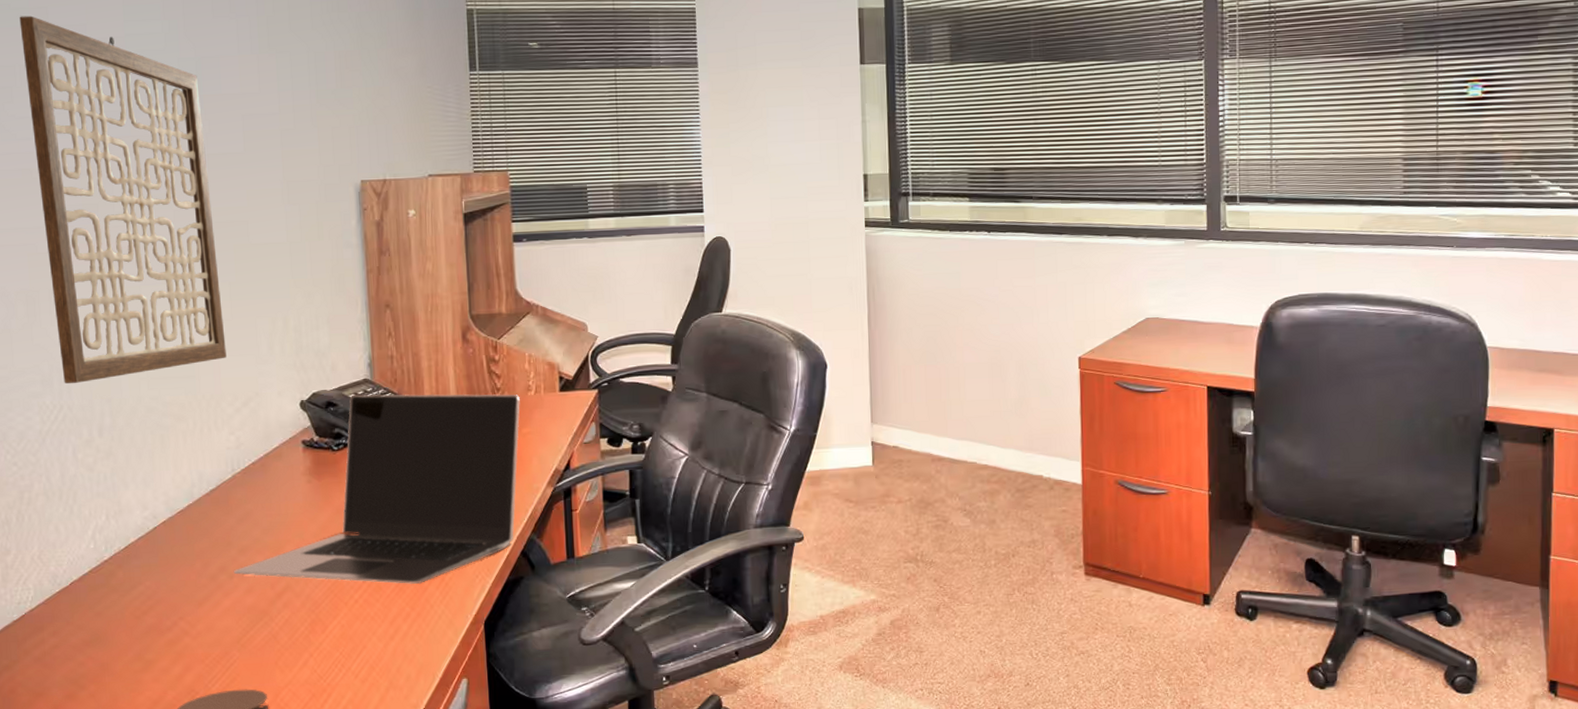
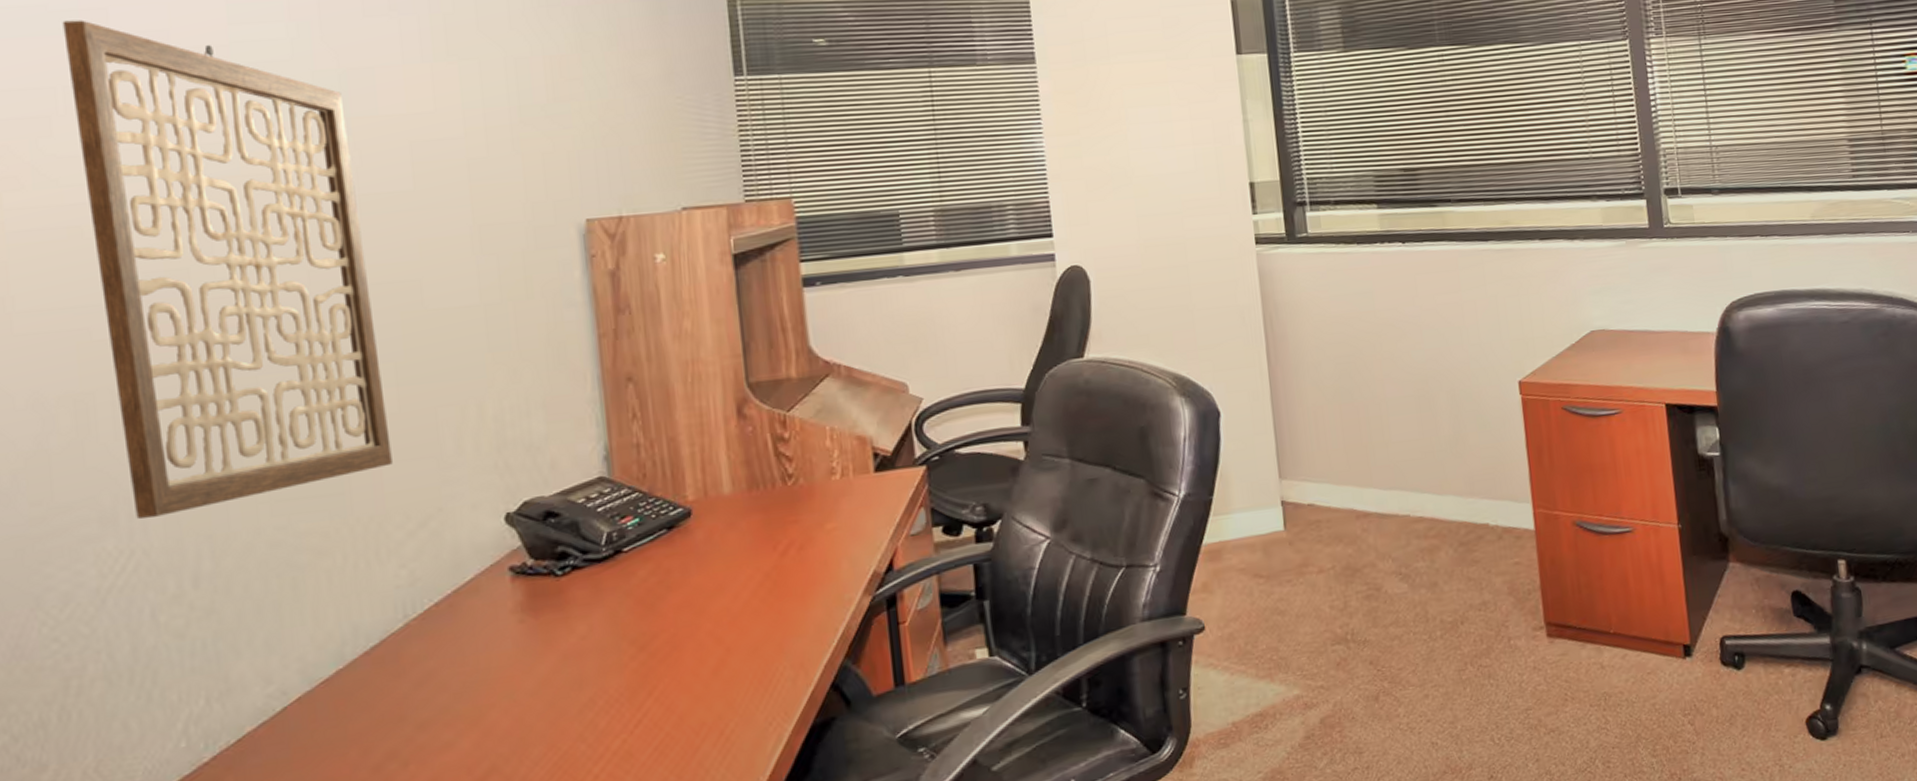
laptop: present [233,393,520,584] -> none [408,481,822,760]

